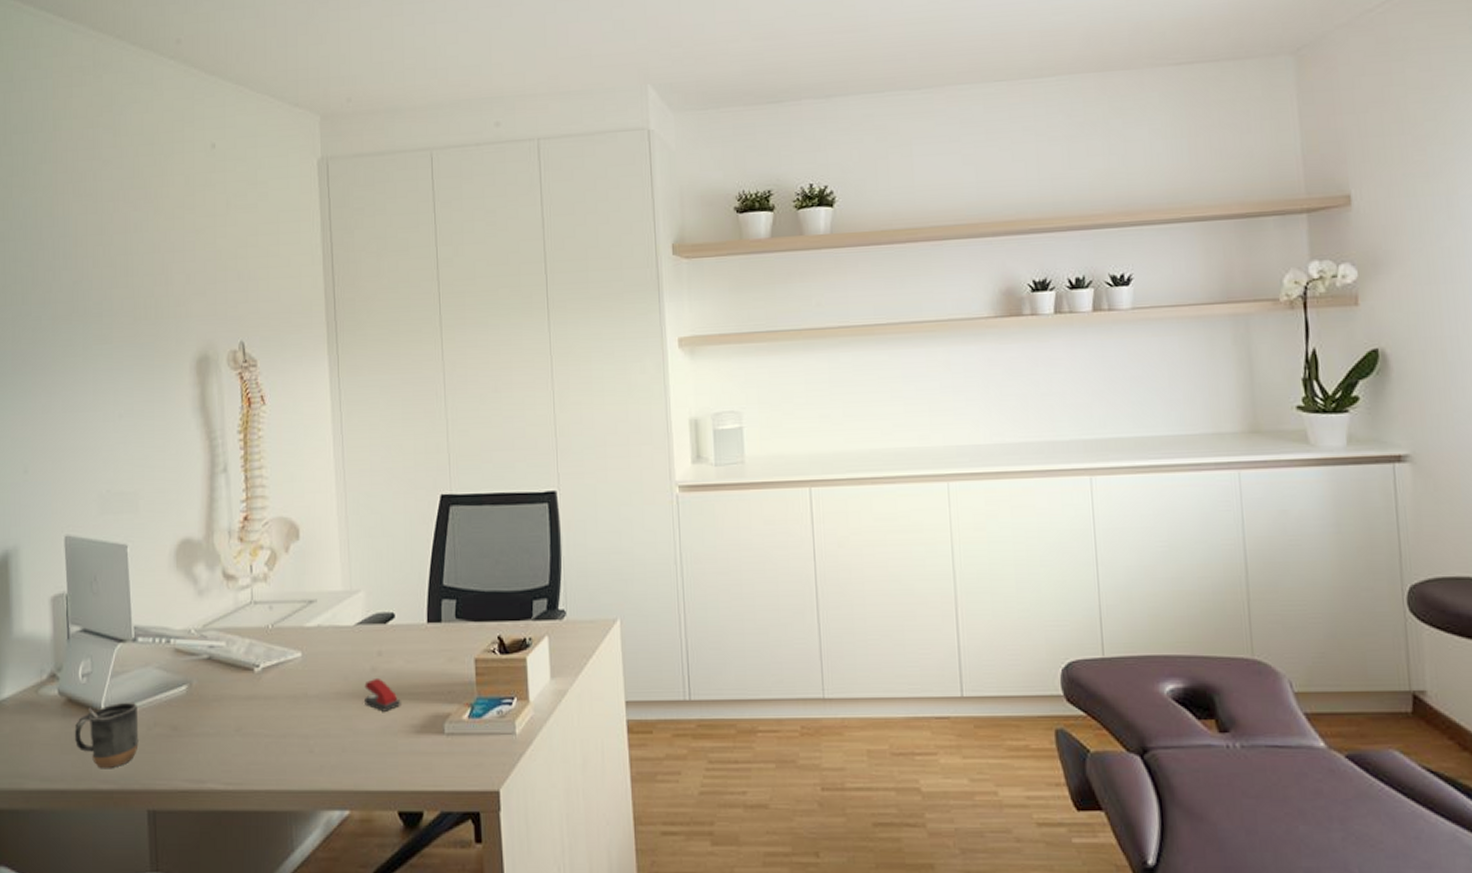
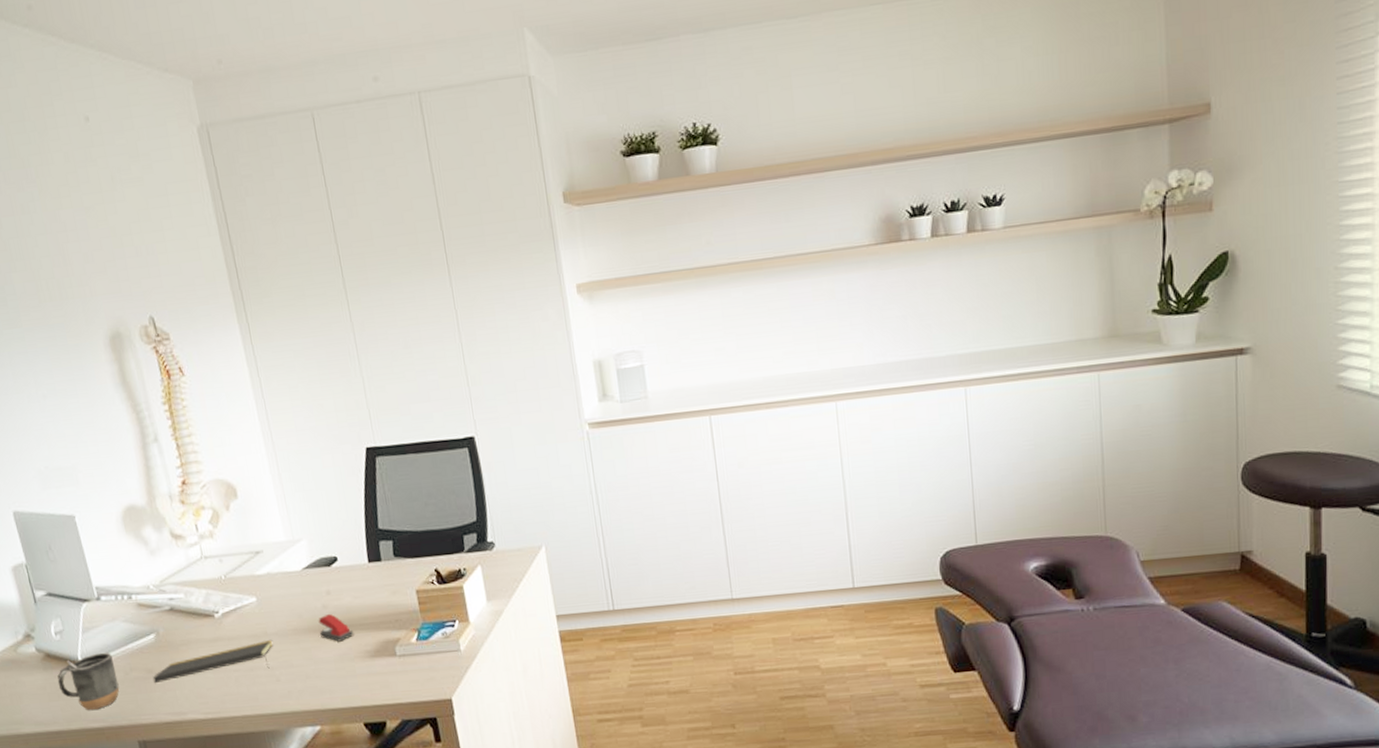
notepad: none [176,702,312,744] -> present [152,639,273,684]

